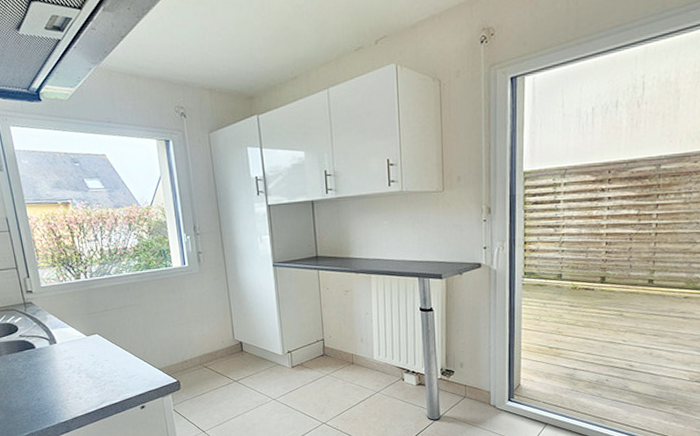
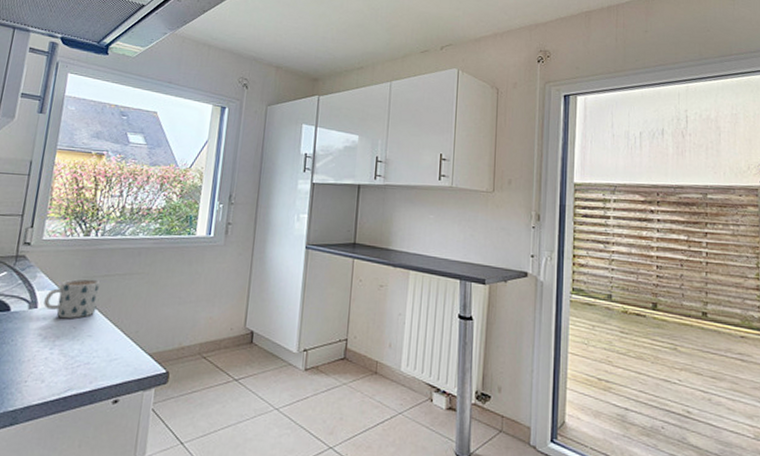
mug: none [60,314,105,350] -> present [43,278,101,319]

